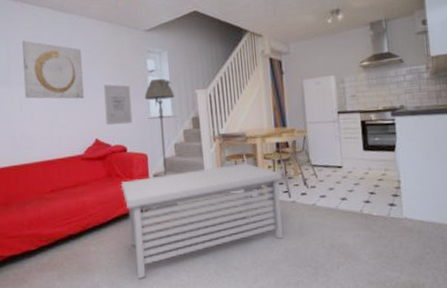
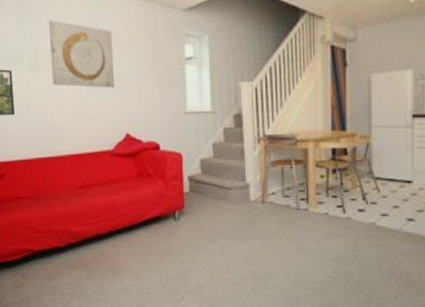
wall art: present [103,84,133,126] -> none [136,72,167,119]
coffee table: present [120,163,283,279] -> none [152,170,336,287]
floor lamp: present [144,78,179,210] -> none [180,67,215,215]

